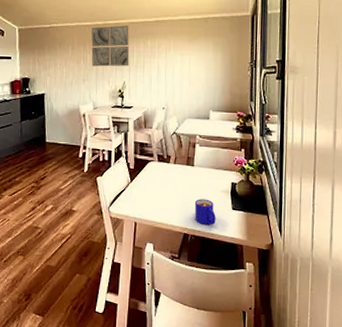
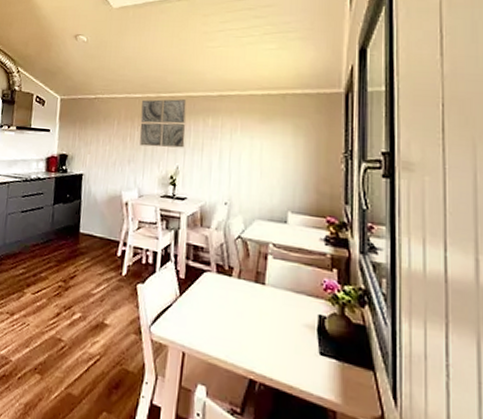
mug: present [194,199,216,226] -> none [265,332,296,374]

